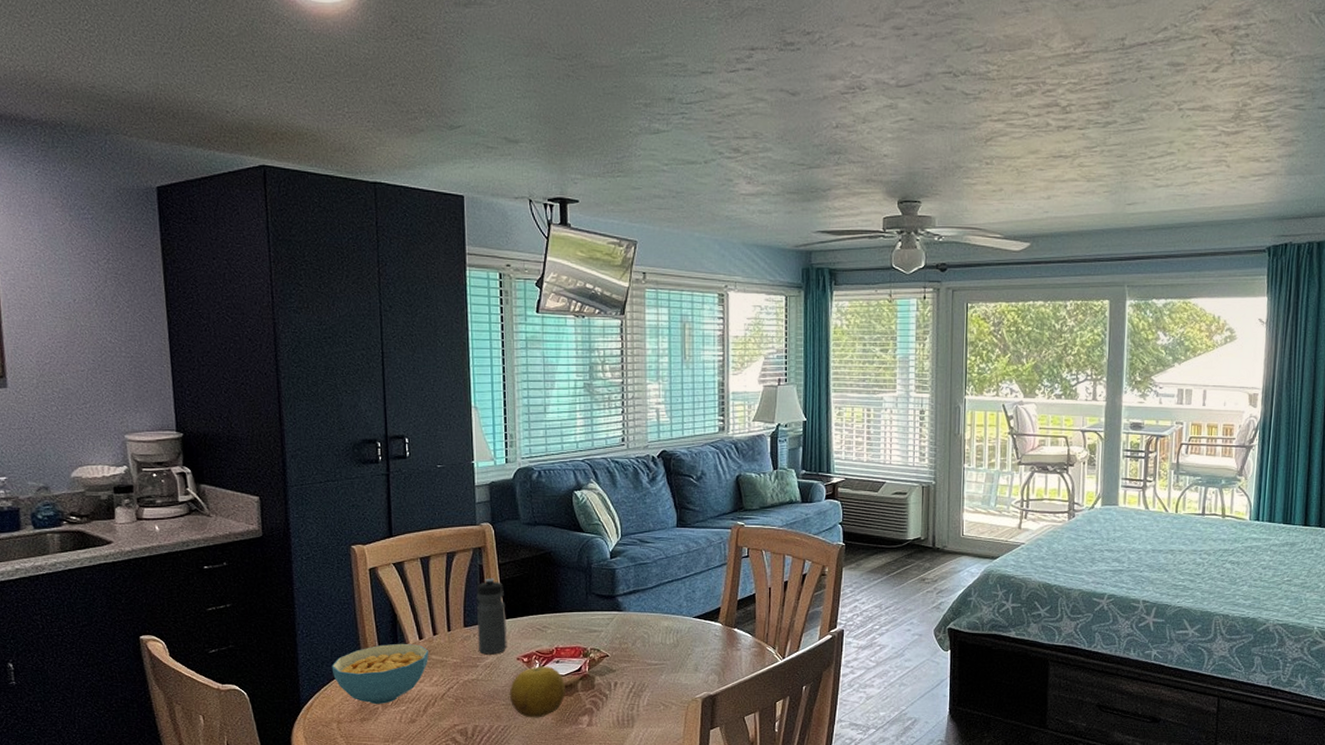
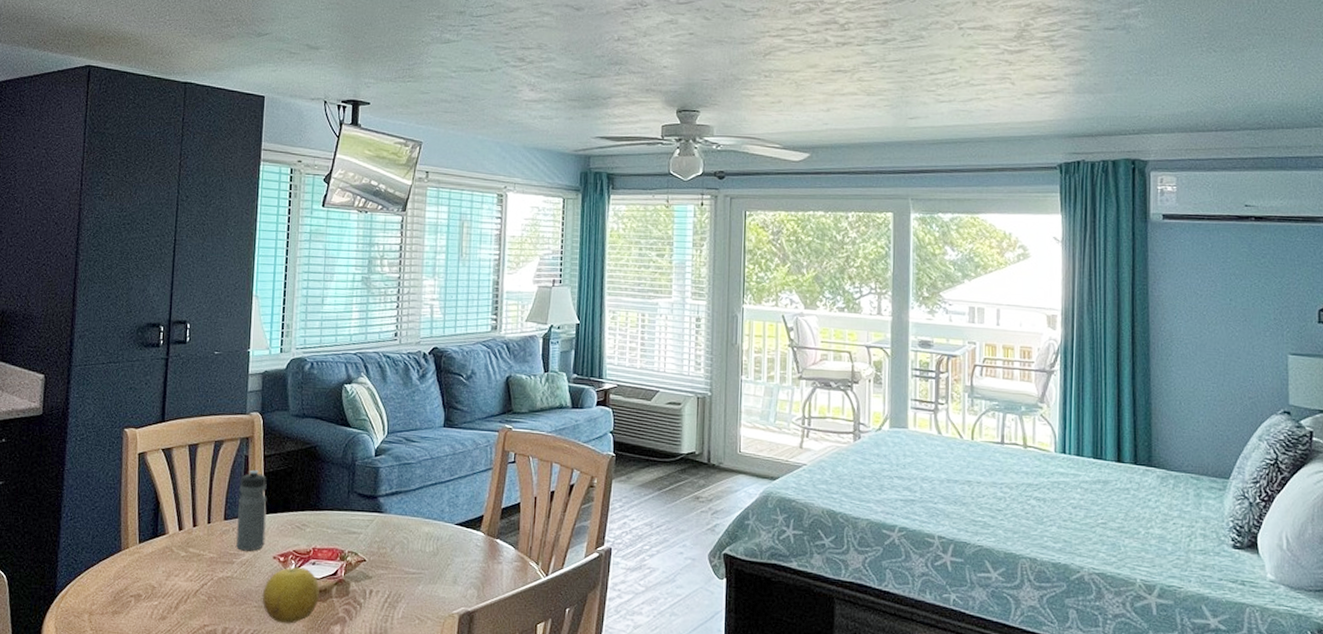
cereal bowl: present [331,643,429,704] -> none [90,533,187,597]

